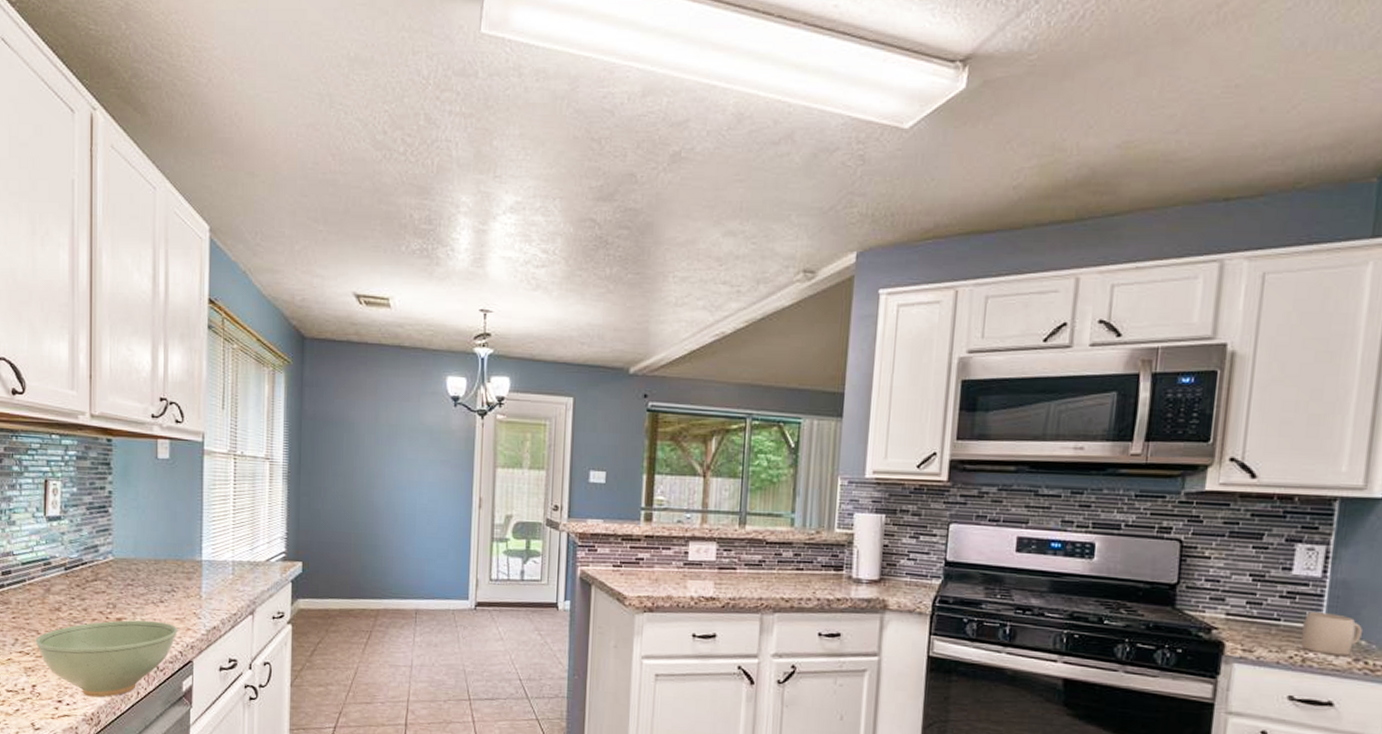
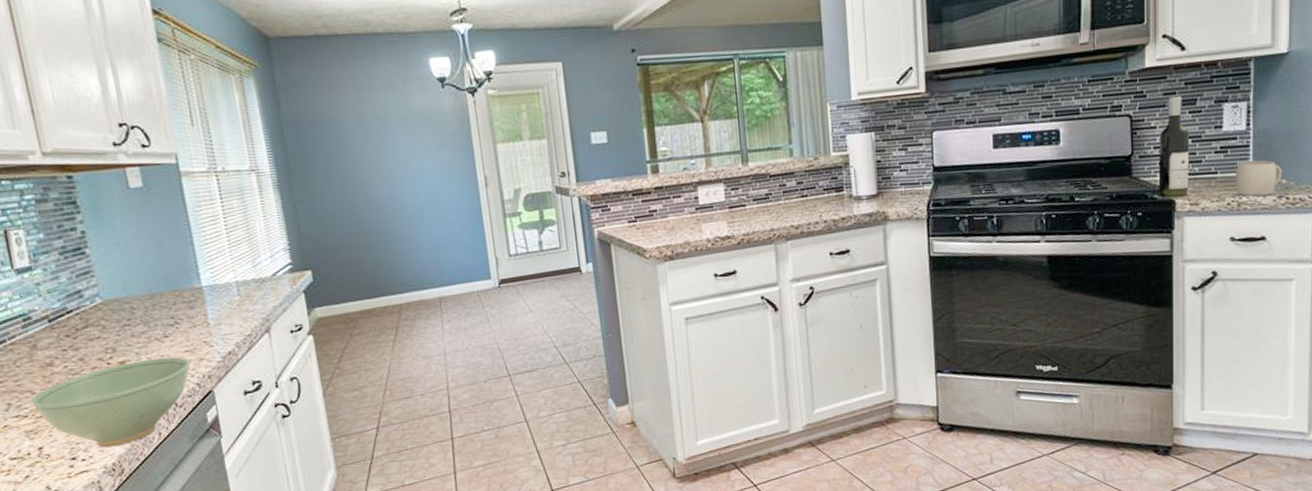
bottle: none [1205,526,1251,641] -> present [1158,96,1190,199]

